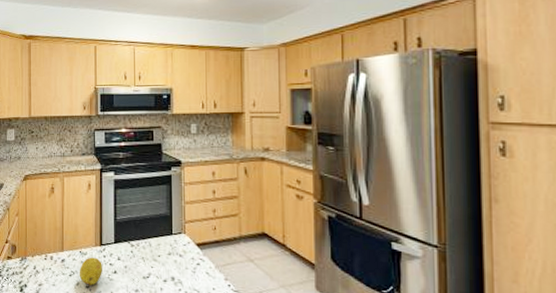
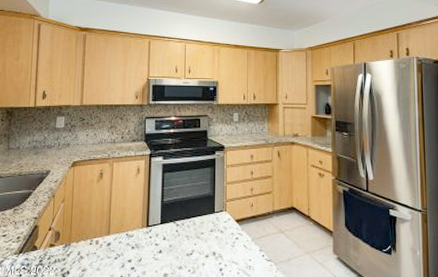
fruit: present [79,257,102,286] -> none [124,239,148,266]

